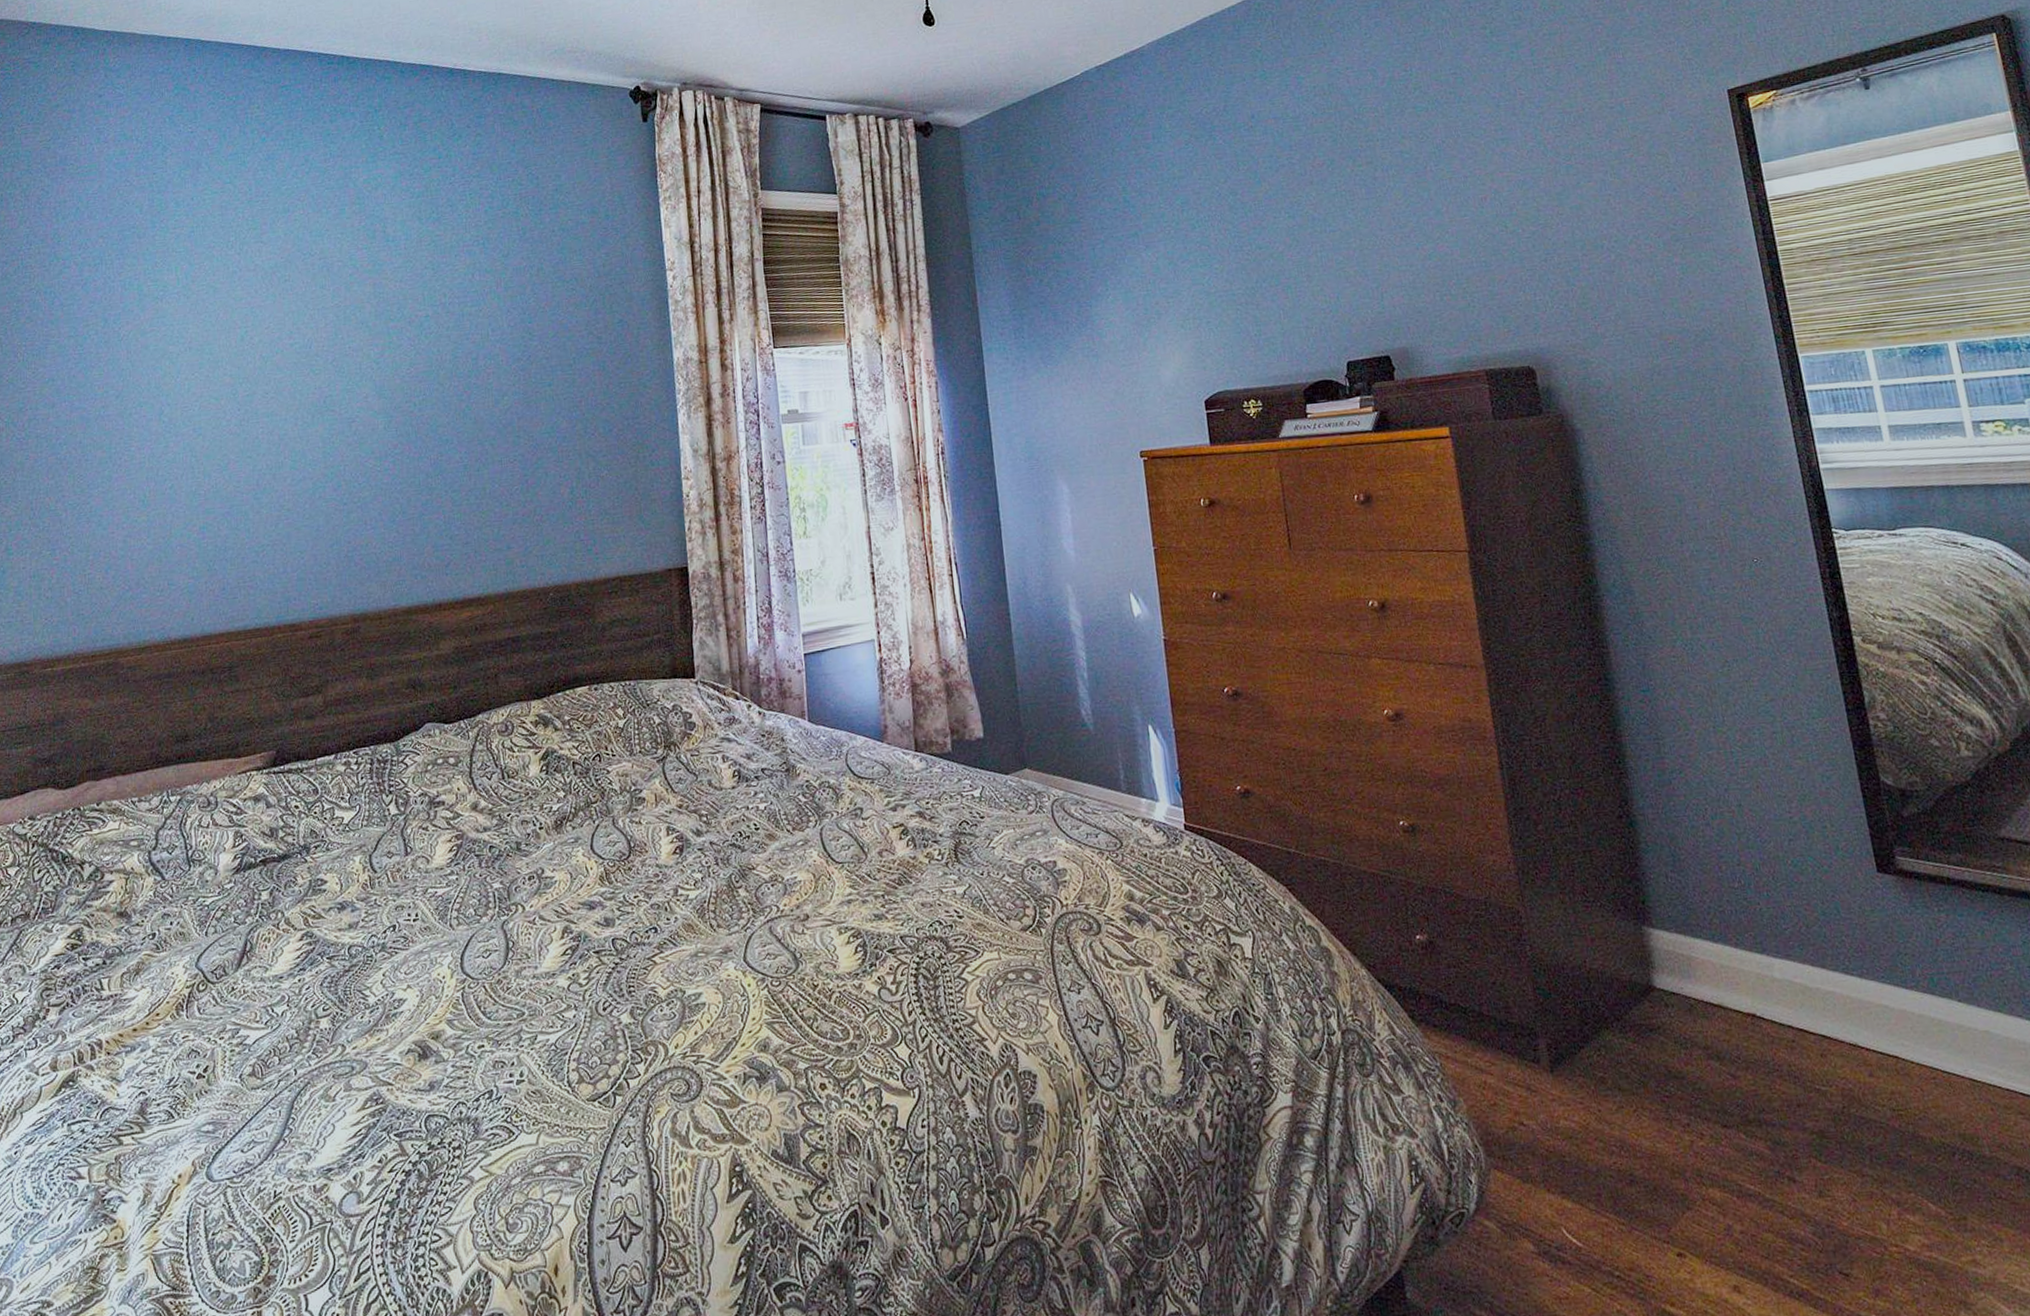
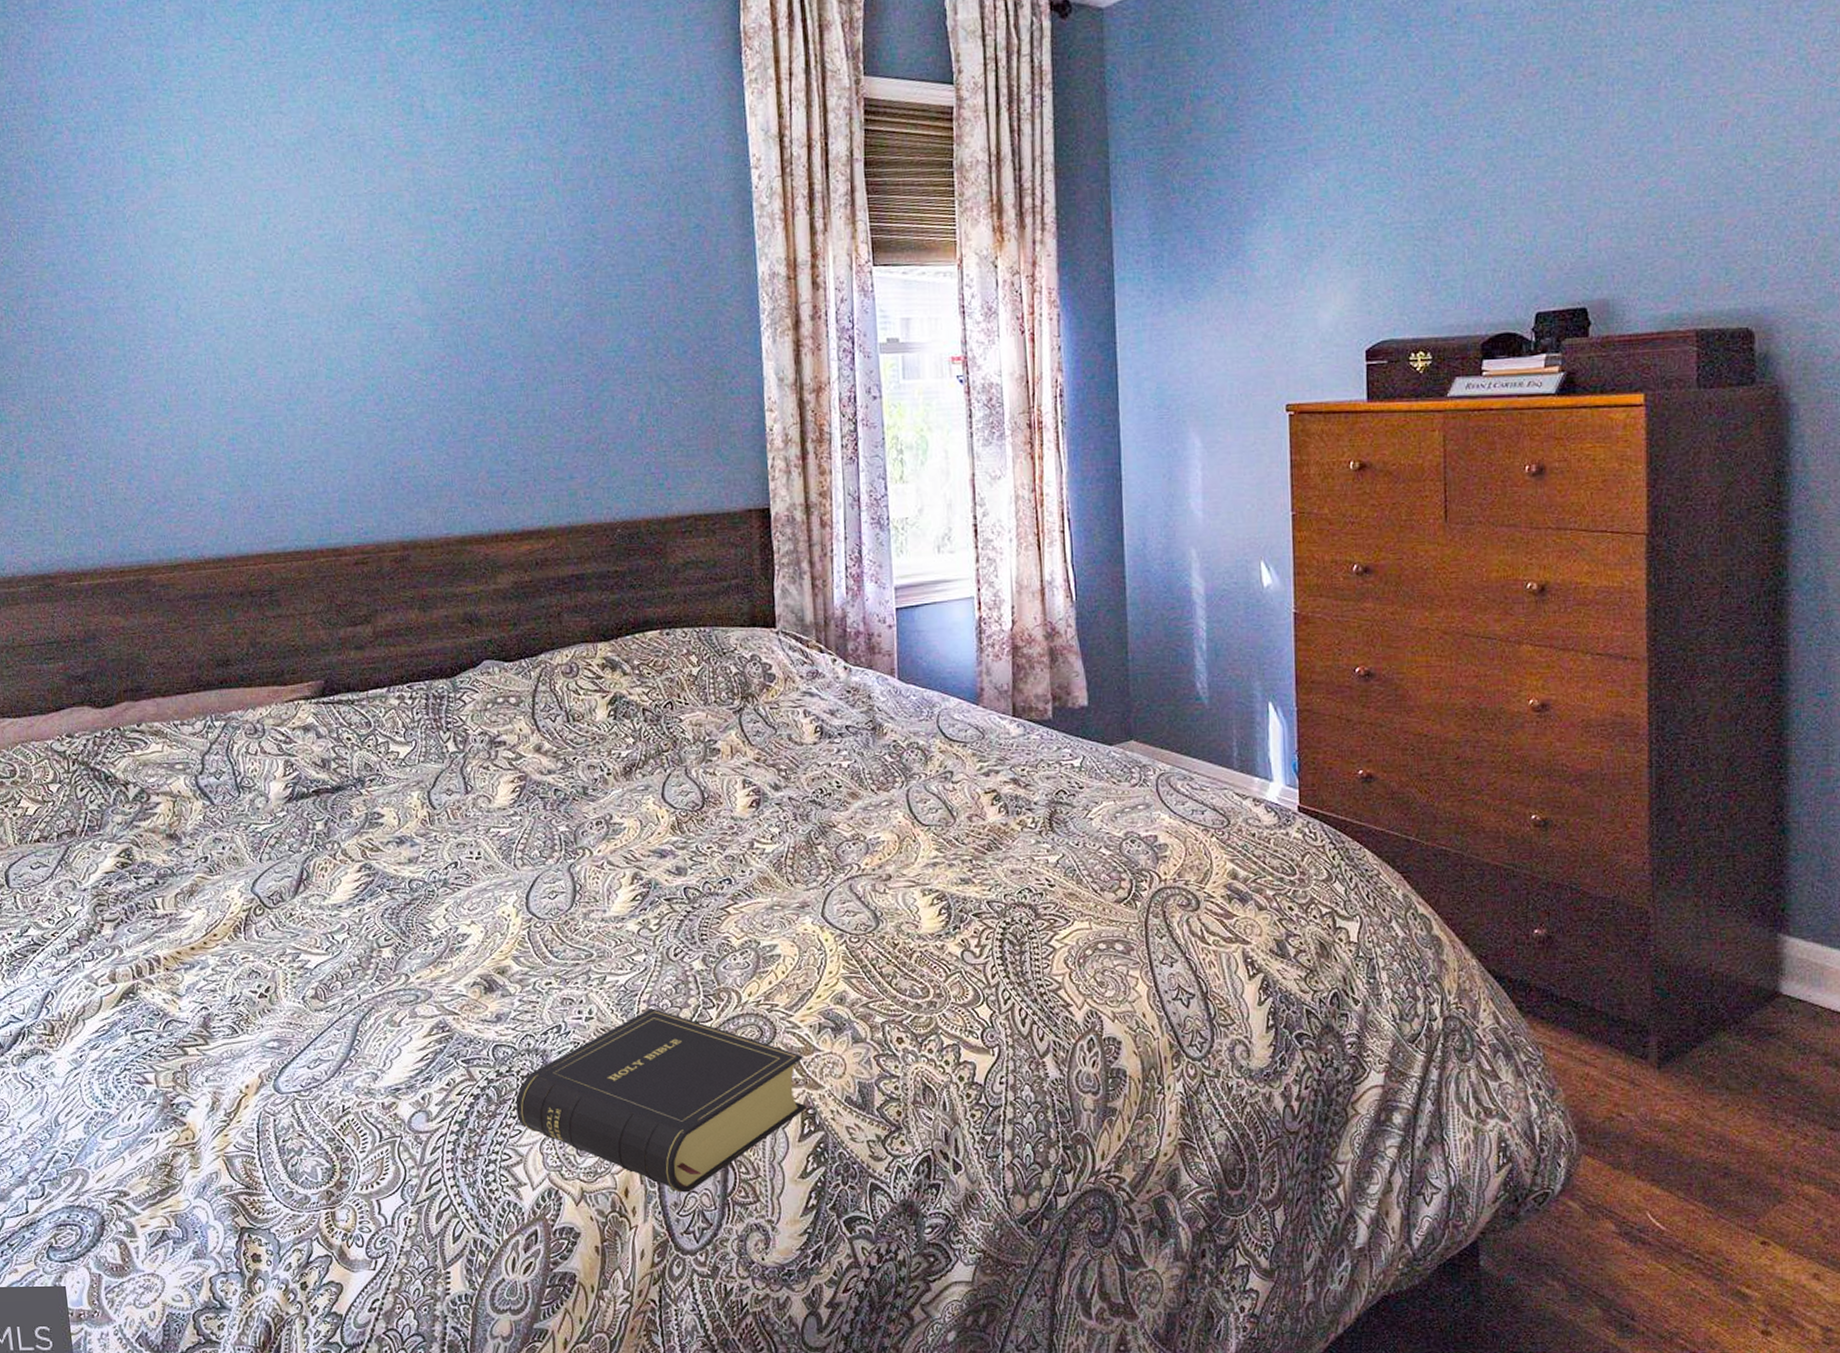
book: none [446,1066,734,1267] -> present [515,1008,807,1193]

